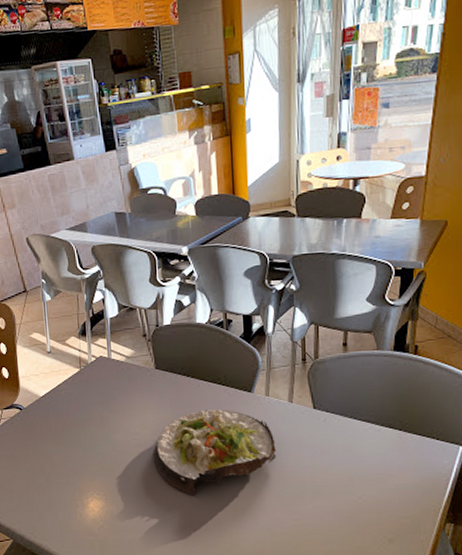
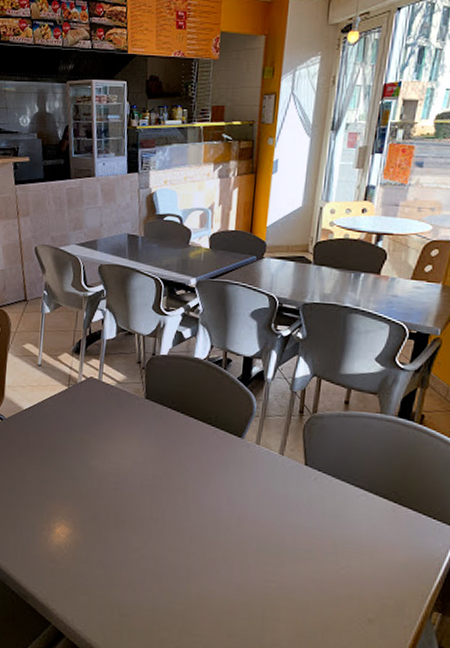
salad plate: present [153,409,276,495] -> none [130,448,260,537]

